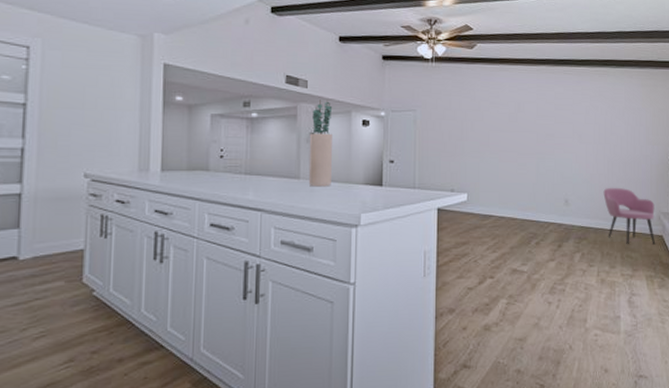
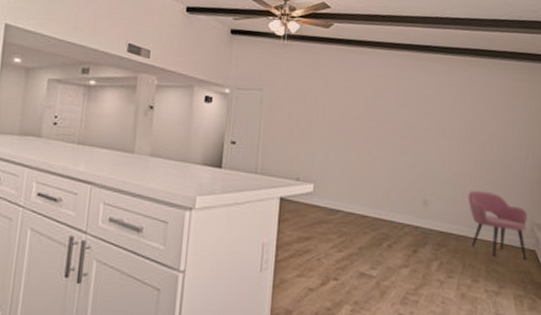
vase: present [308,99,334,187] -> none [143,71,175,165]

